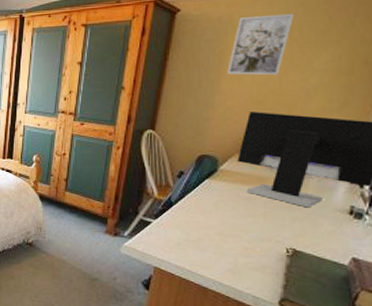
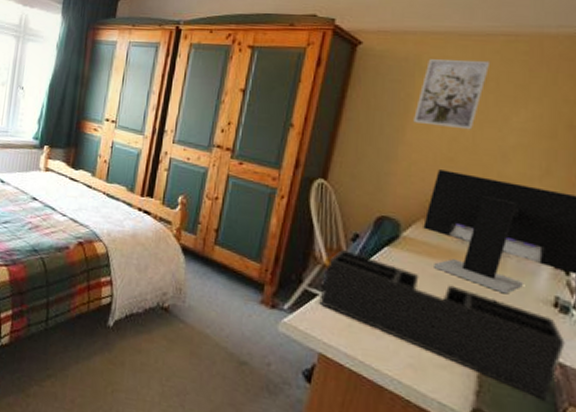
desk organizer: none [153,184,359,288] -> present [319,249,565,401]

